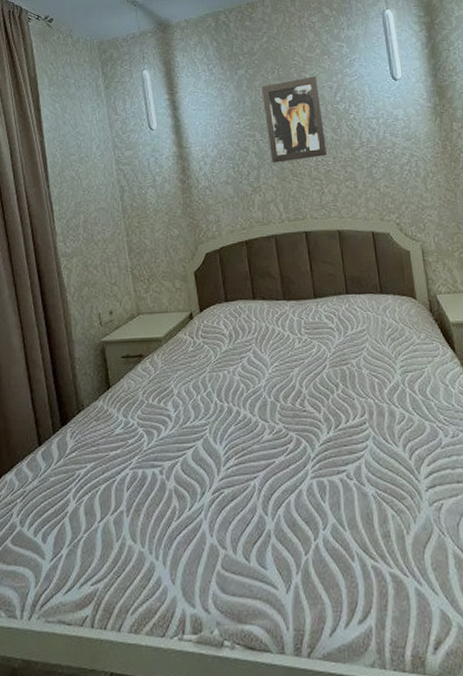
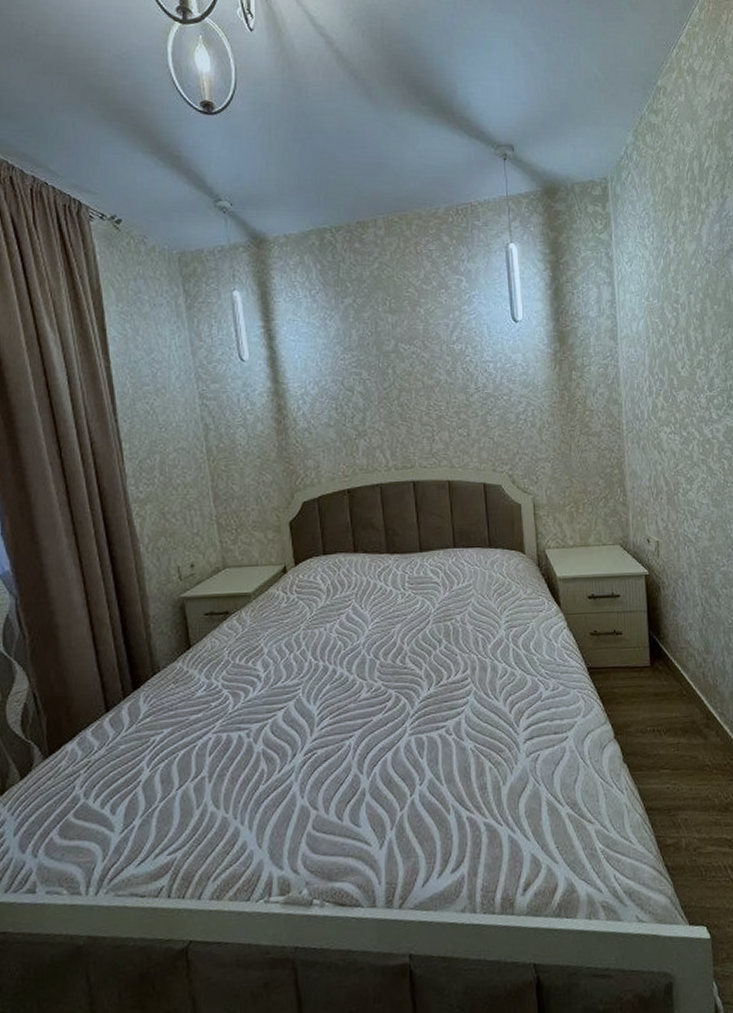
wall art: present [261,76,327,163] -> none [370,311,439,405]

